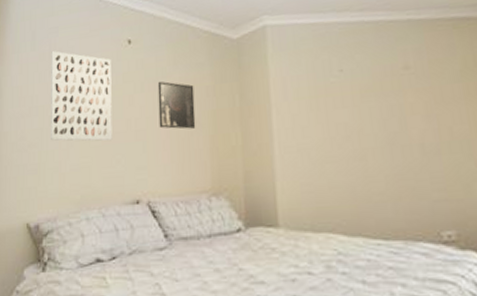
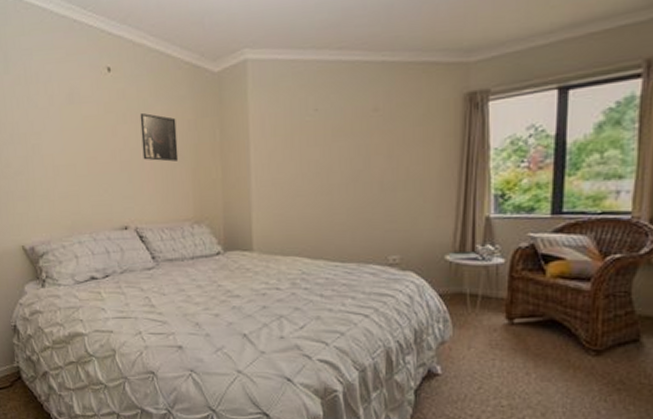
wall art: present [51,51,113,141] -> none [27,75,98,171]

